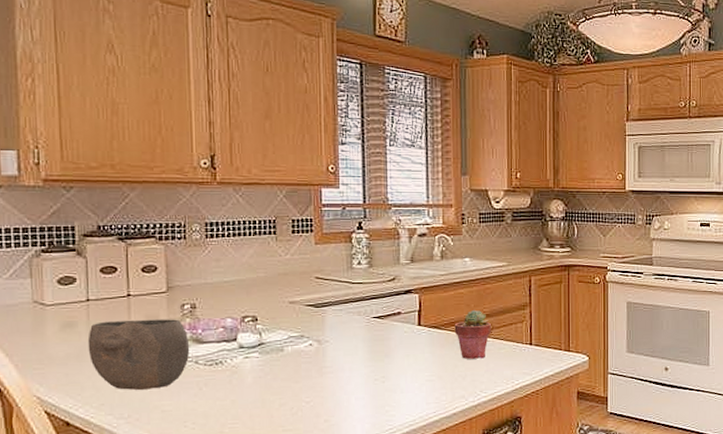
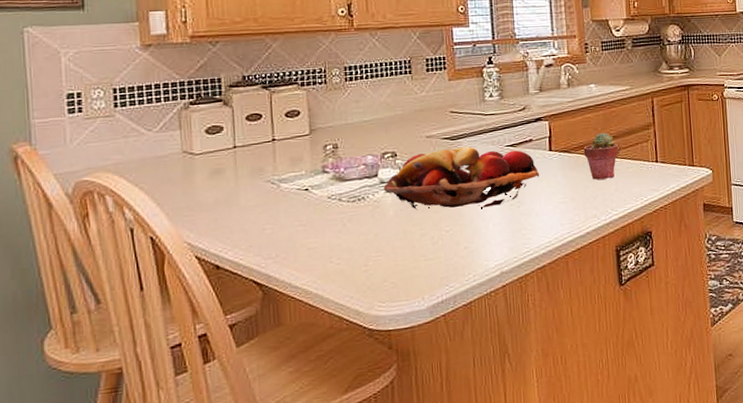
bowl: present [87,319,190,390] -> none [235,159,334,231]
fruit basket: none [242,315,407,381] -> present [383,146,540,210]

